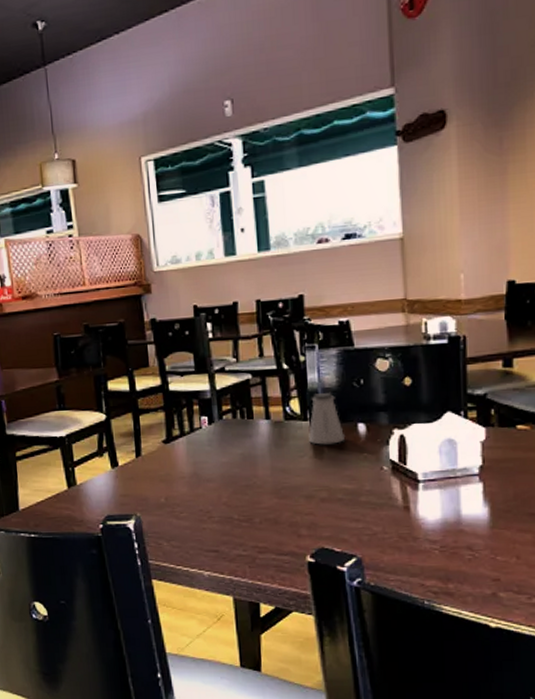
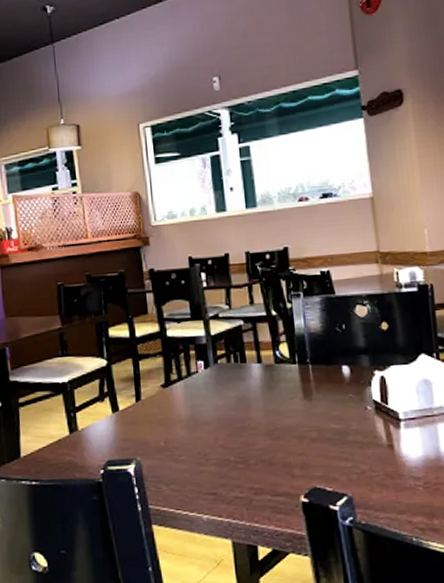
saltshaker: present [309,391,346,445] -> none [298,336,332,387]

